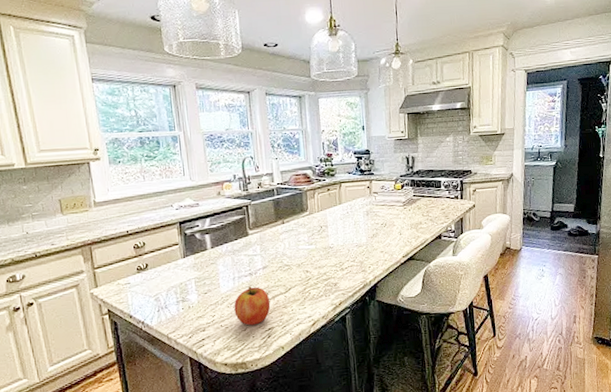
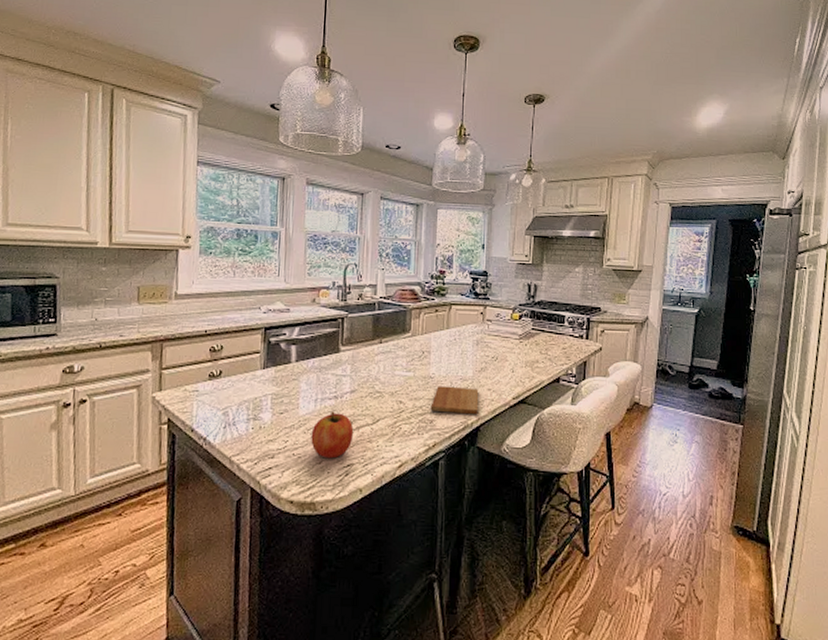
cutting board: none [333,252,375,276] -> present [430,386,479,415]

